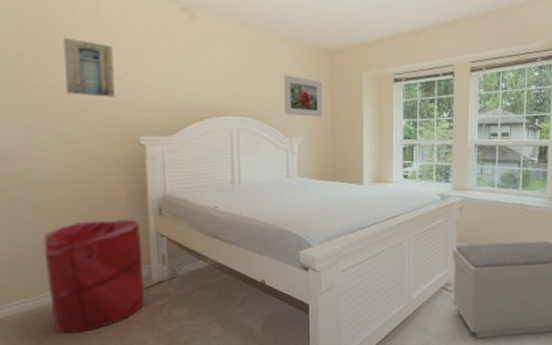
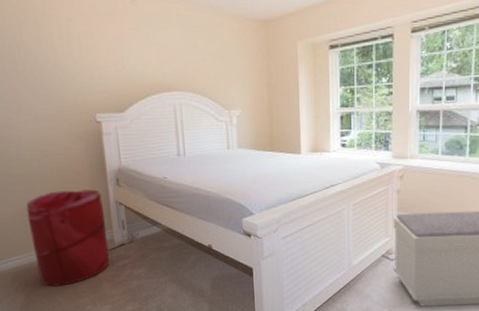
wall art: present [62,37,115,97] -> none [26,26,73,80]
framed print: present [283,75,322,117] -> none [220,48,258,89]

